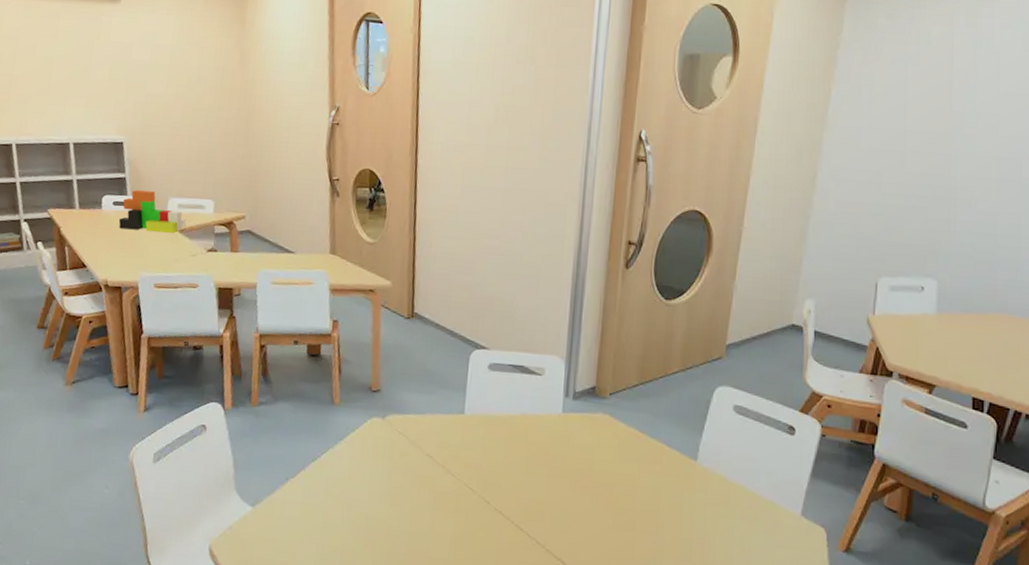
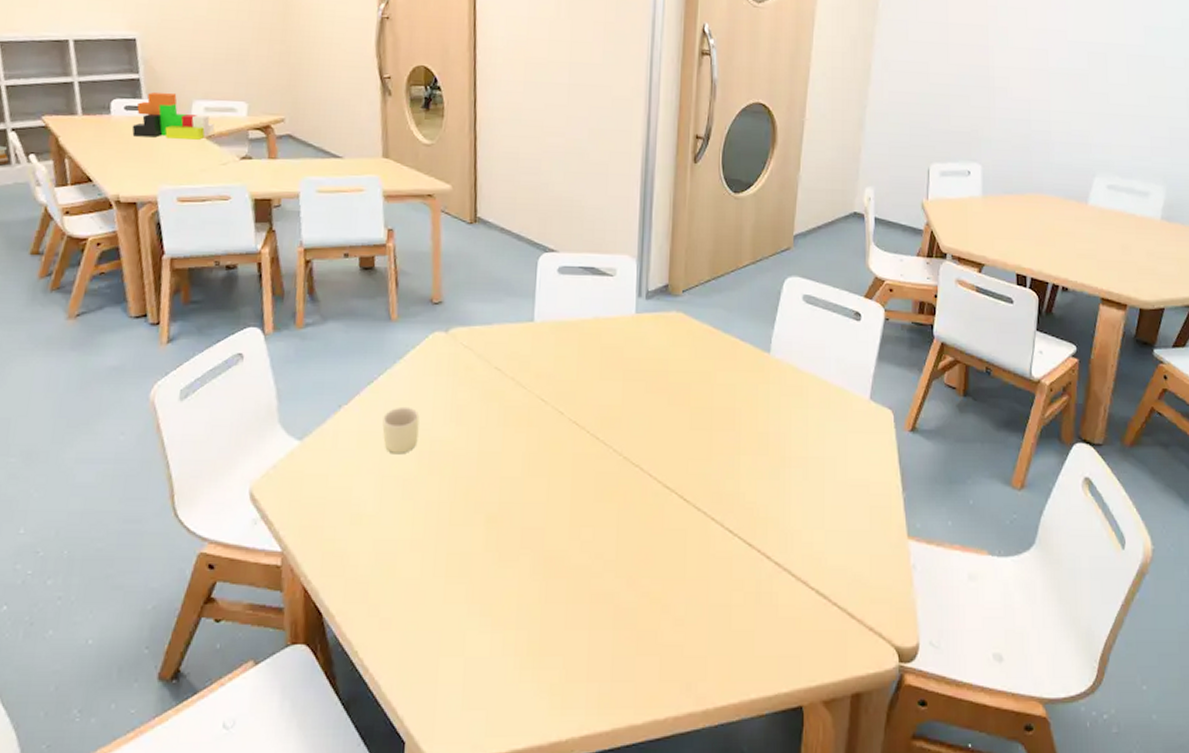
cup: none [324,484,357,527] -> present [382,406,420,455]

